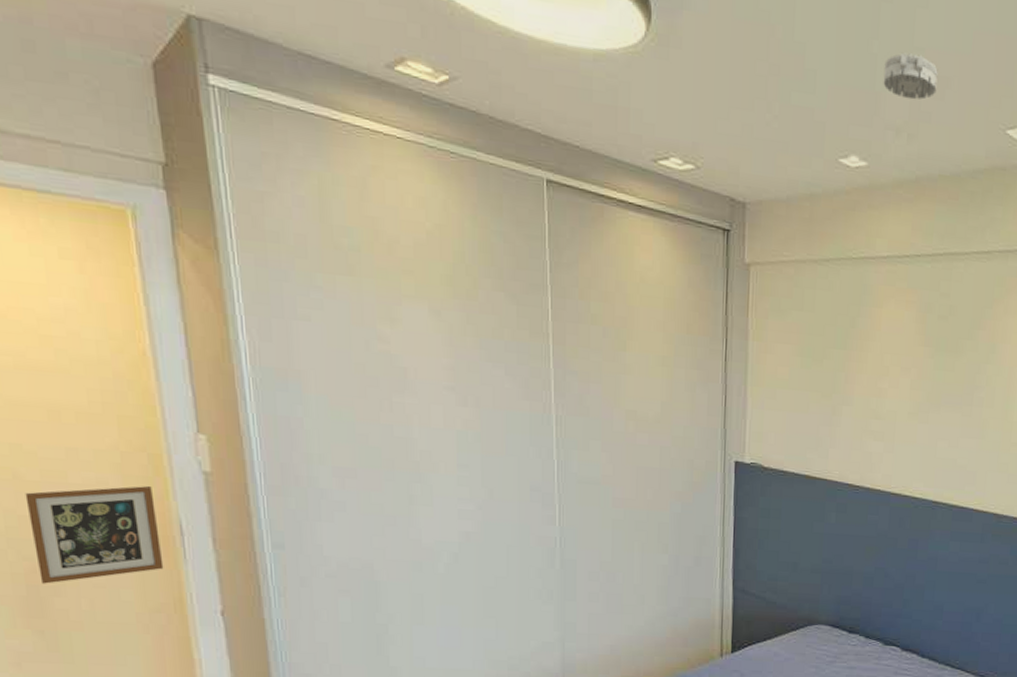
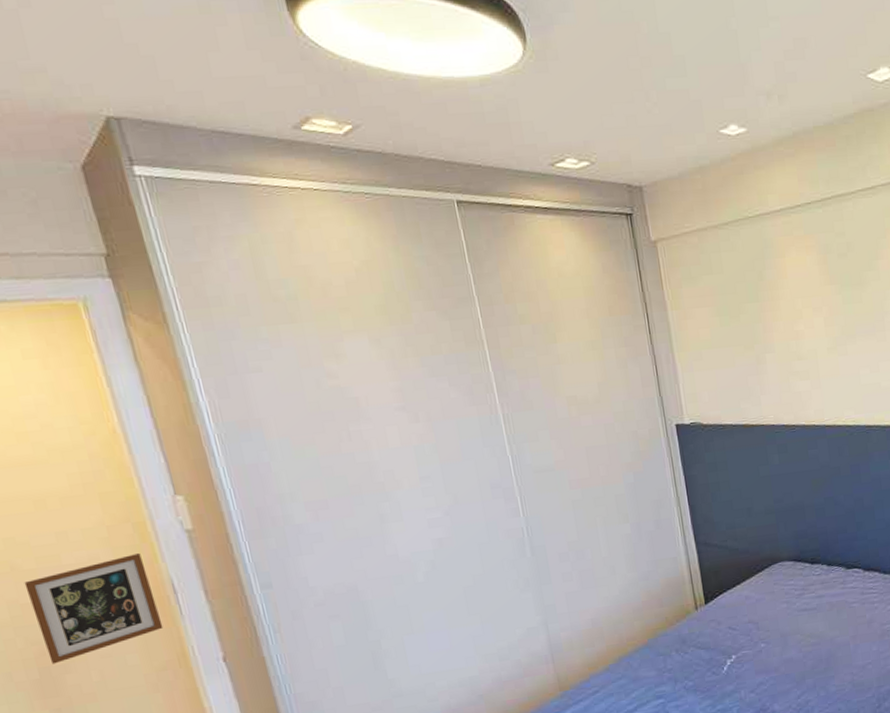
smoke detector: present [883,52,938,100] -> none [744,23,797,65]

